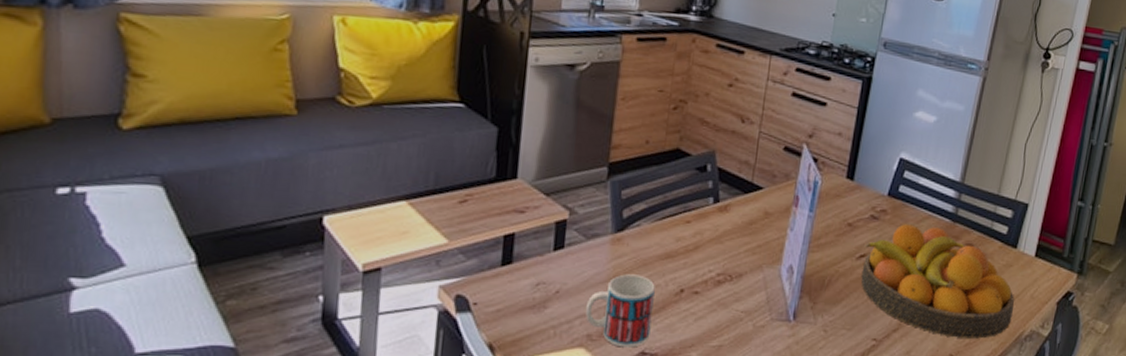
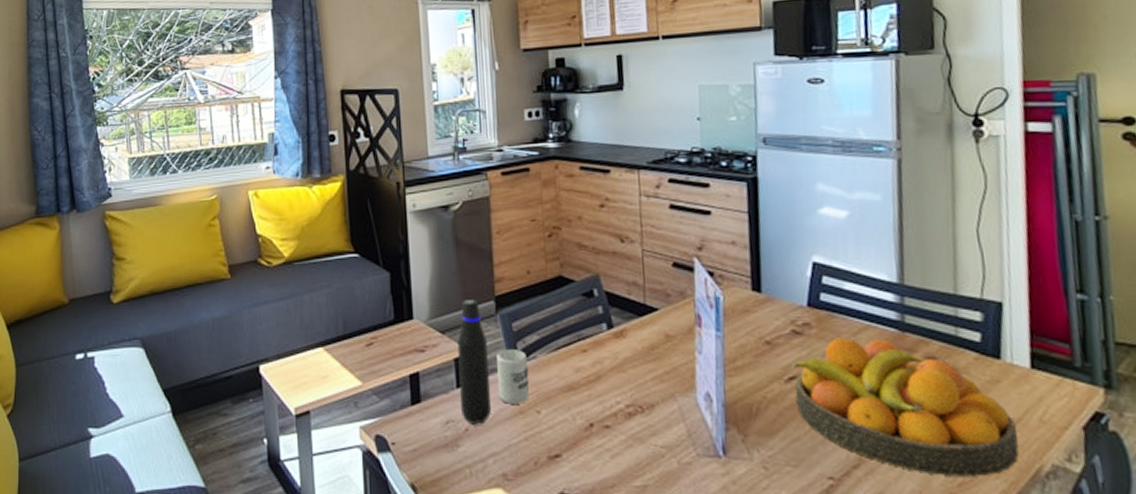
water bottle: none [554,164,593,287] -> present [457,300,491,425]
mug: present [586,274,655,348] -> none [497,409,566,488]
cup: none [595,215,631,269] -> present [497,348,530,404]

